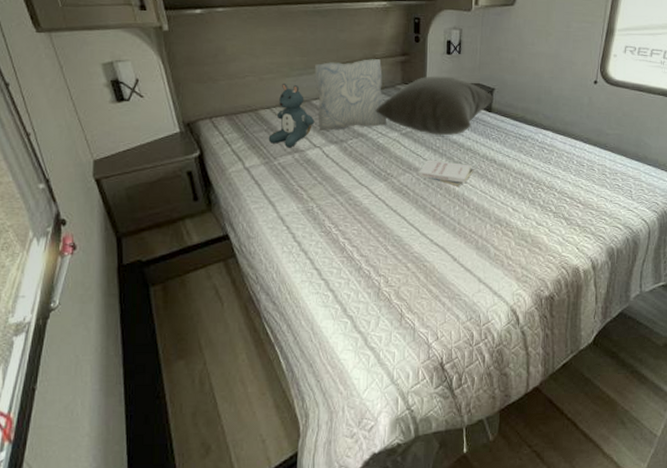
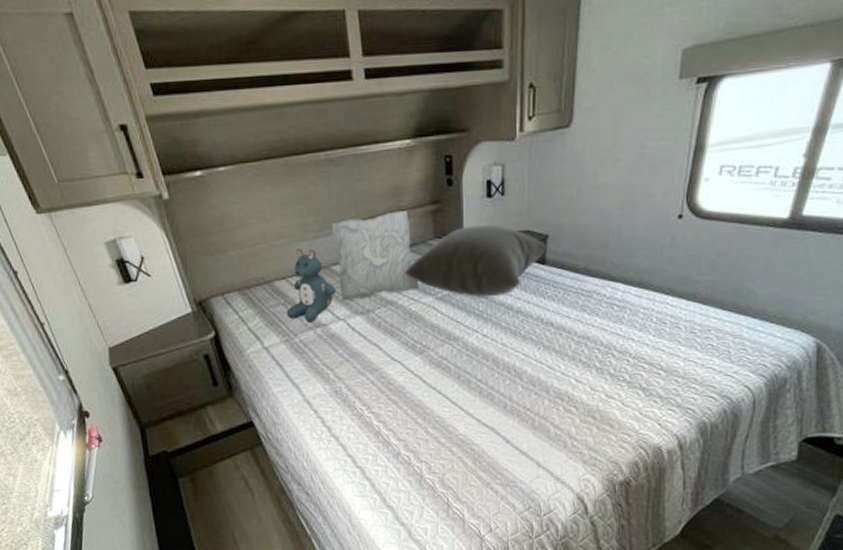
books: present [419,159,473,186] -> none [460,326,525,357]

